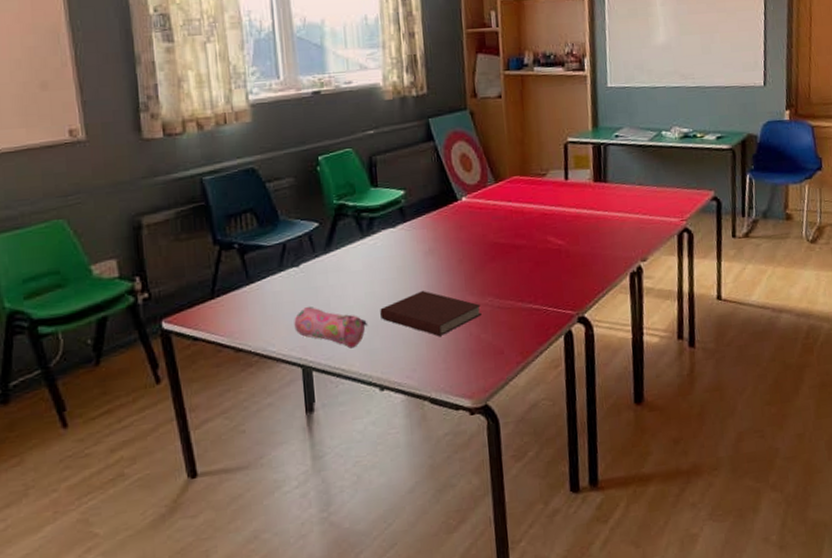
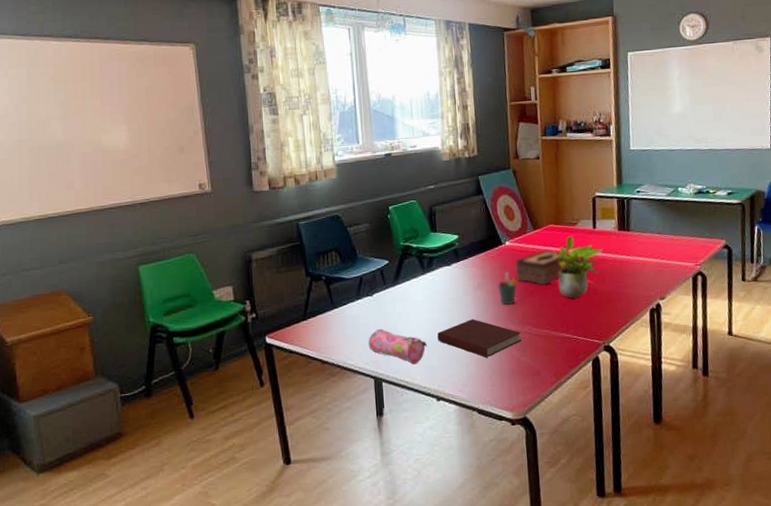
pen holder: none [453,233,476,273] -> present [498,272,517,305]
tissue box: none [474,205,537,248] -> present [515,249,569,285]
potted plant: none [519,189,577,263] -> present [554,236,604,298]

